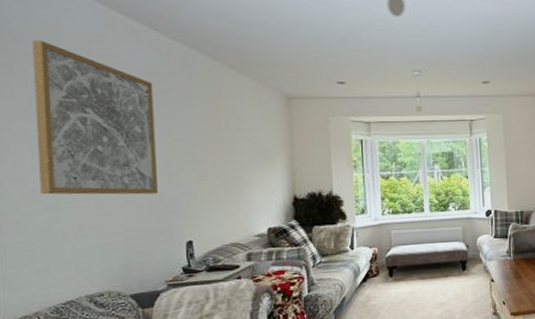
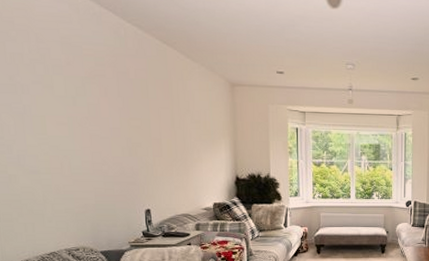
wall art: present [32,40,158,195] -> none [9,18,120,166]

